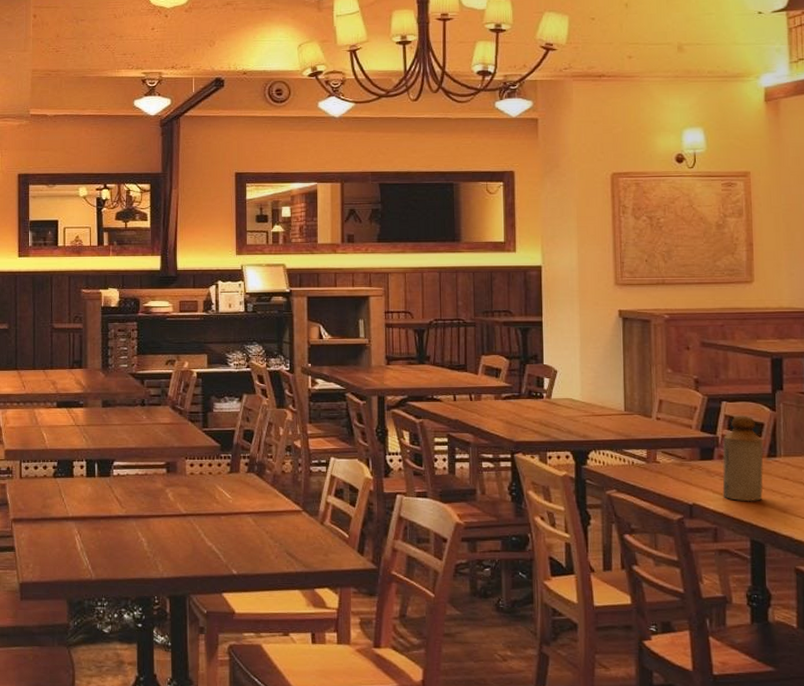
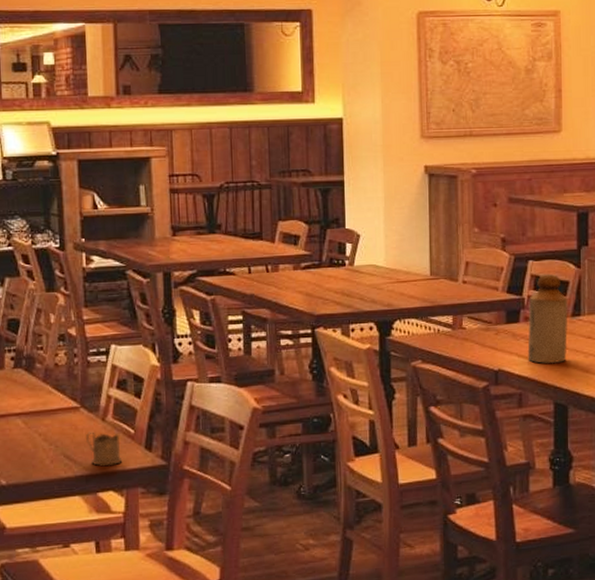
tea glass holder: none [307,533,338,566] -> present [86,431,123,466]

